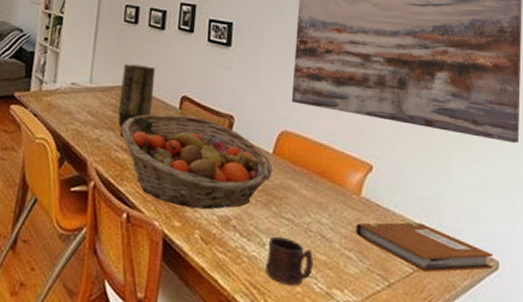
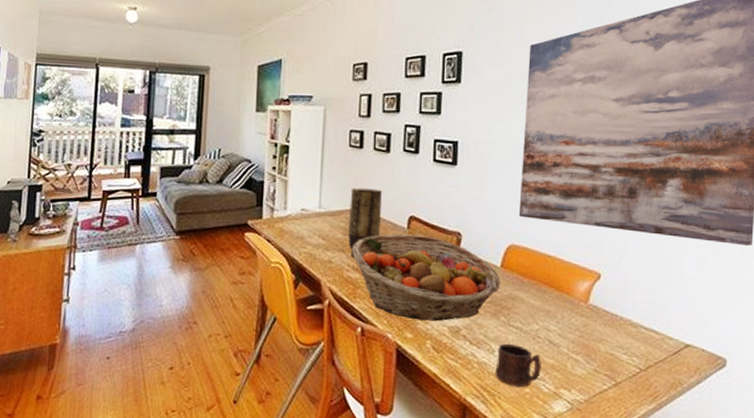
notebook: present [356,222,494,273] -> none [583,326,722,372]

